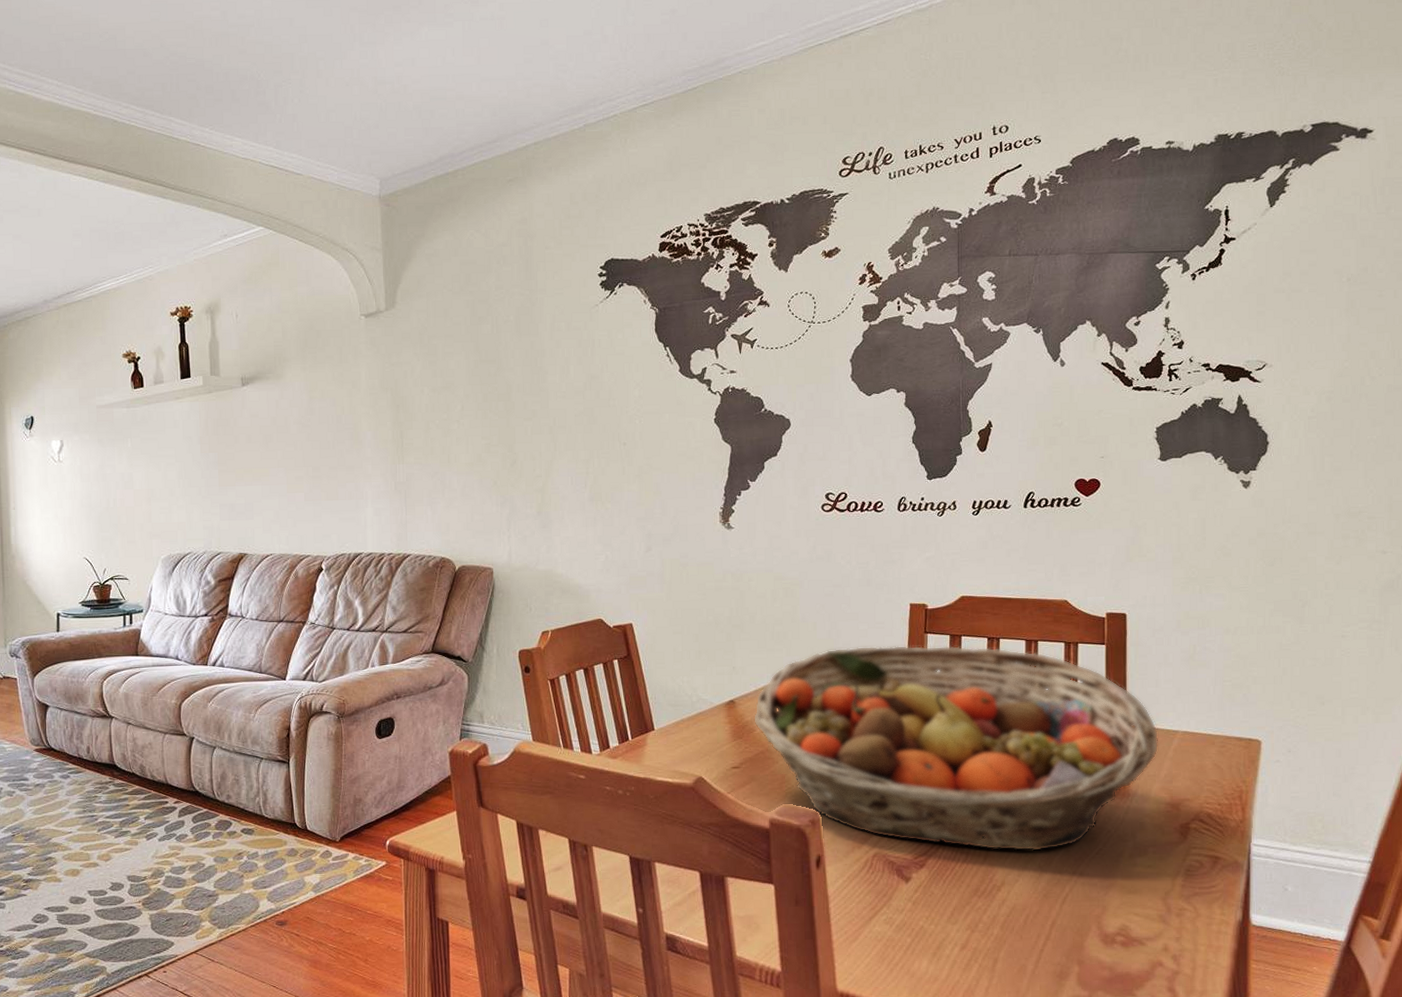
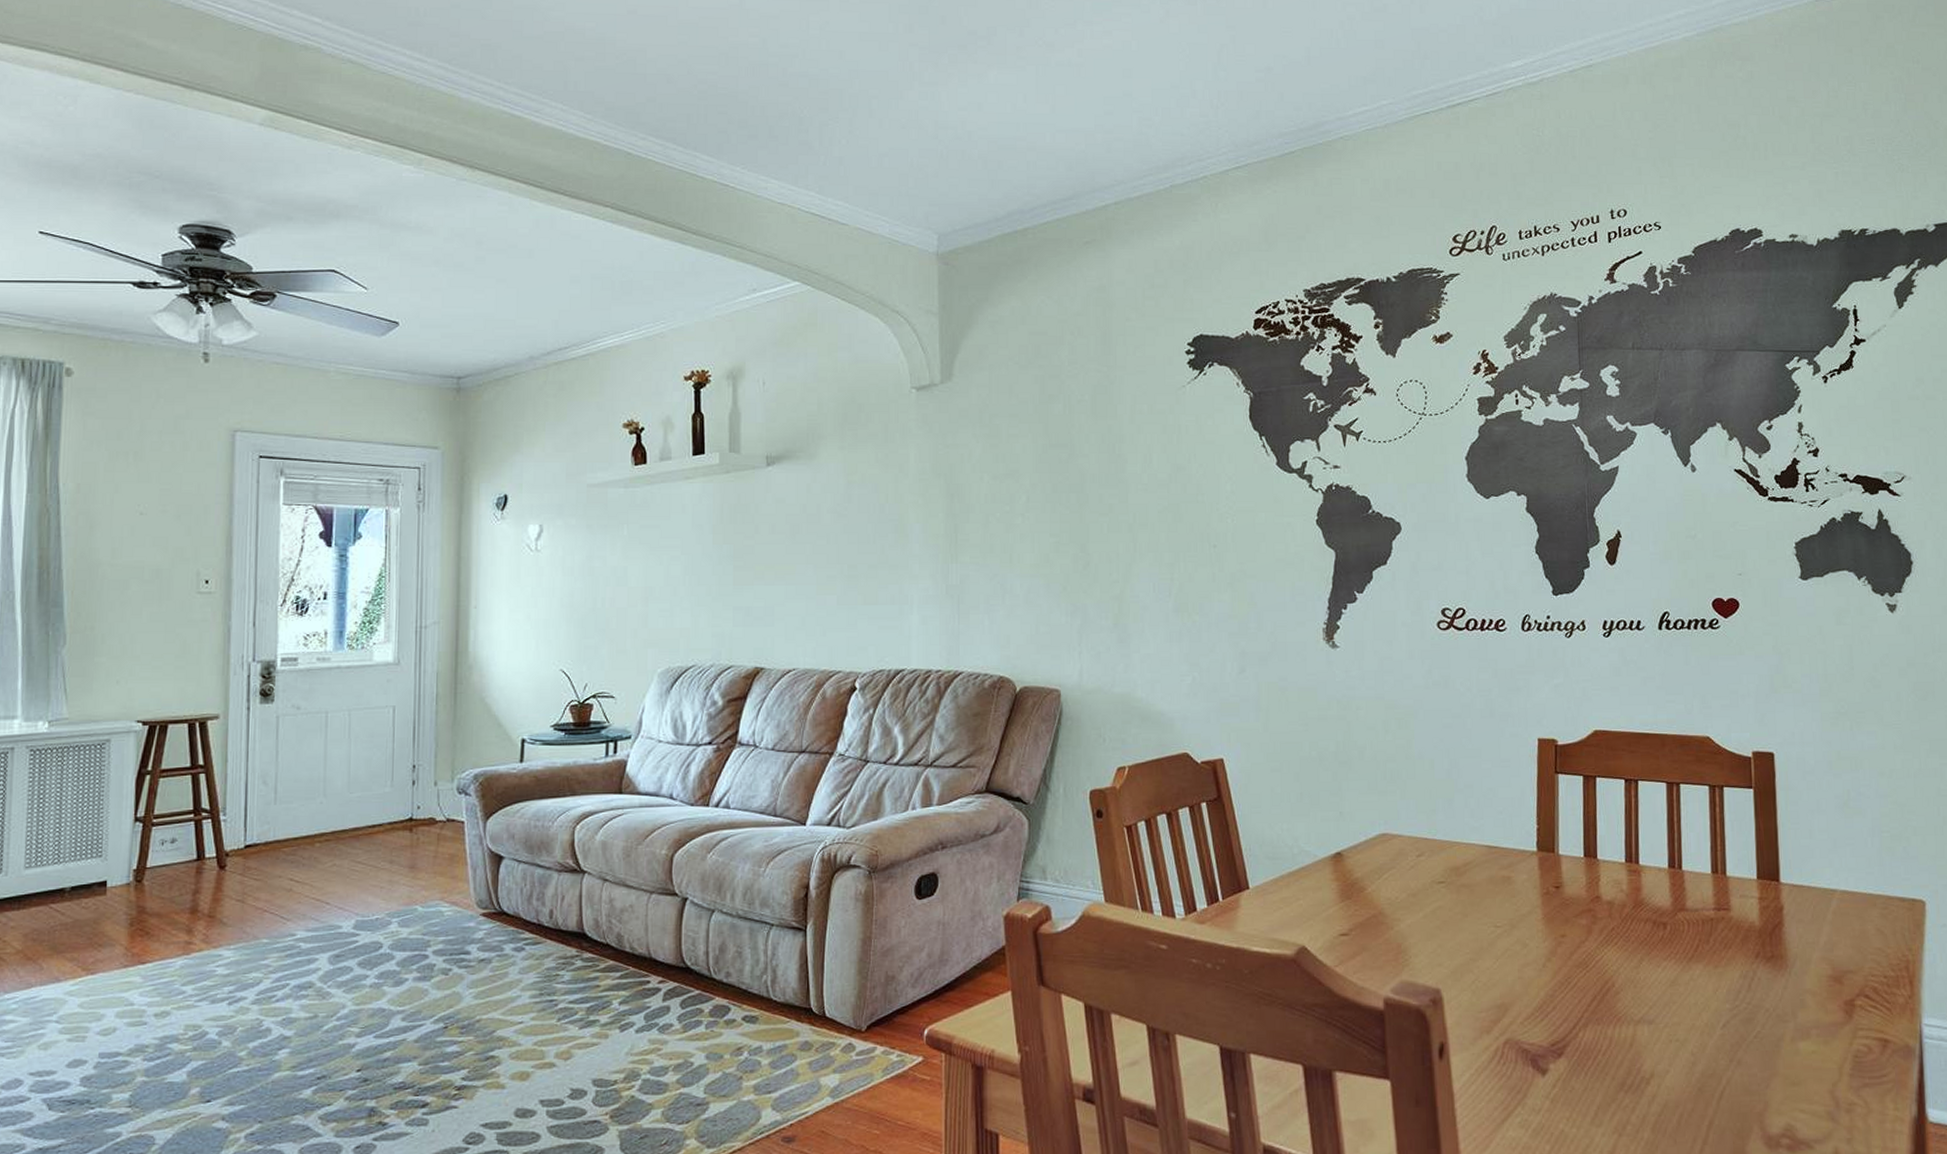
fruit basket: present [753,645,1159,852] -> none [1363,788,1817,1036]

